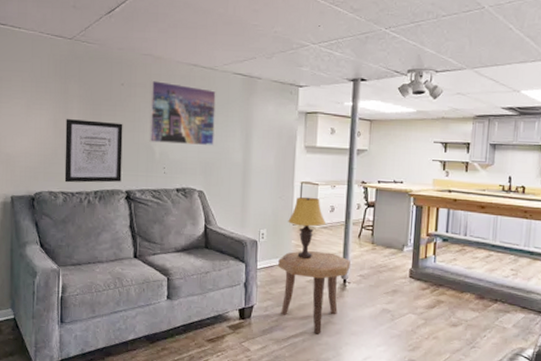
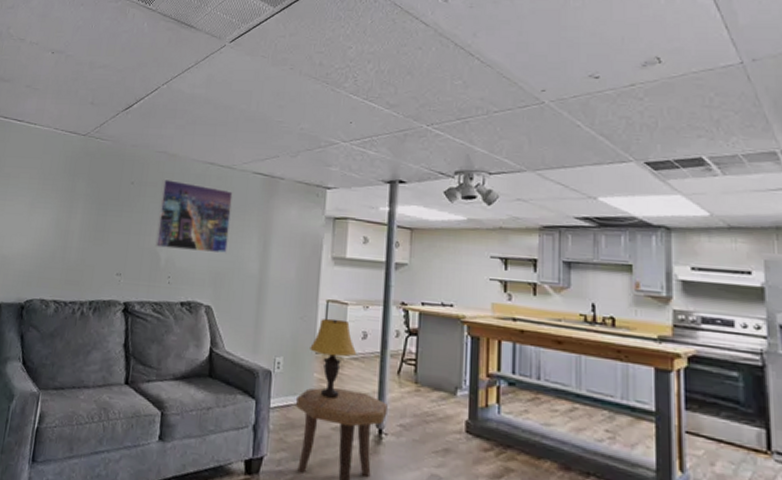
wall art: present [64,119,123,183] -> none [58,219,129,292]

